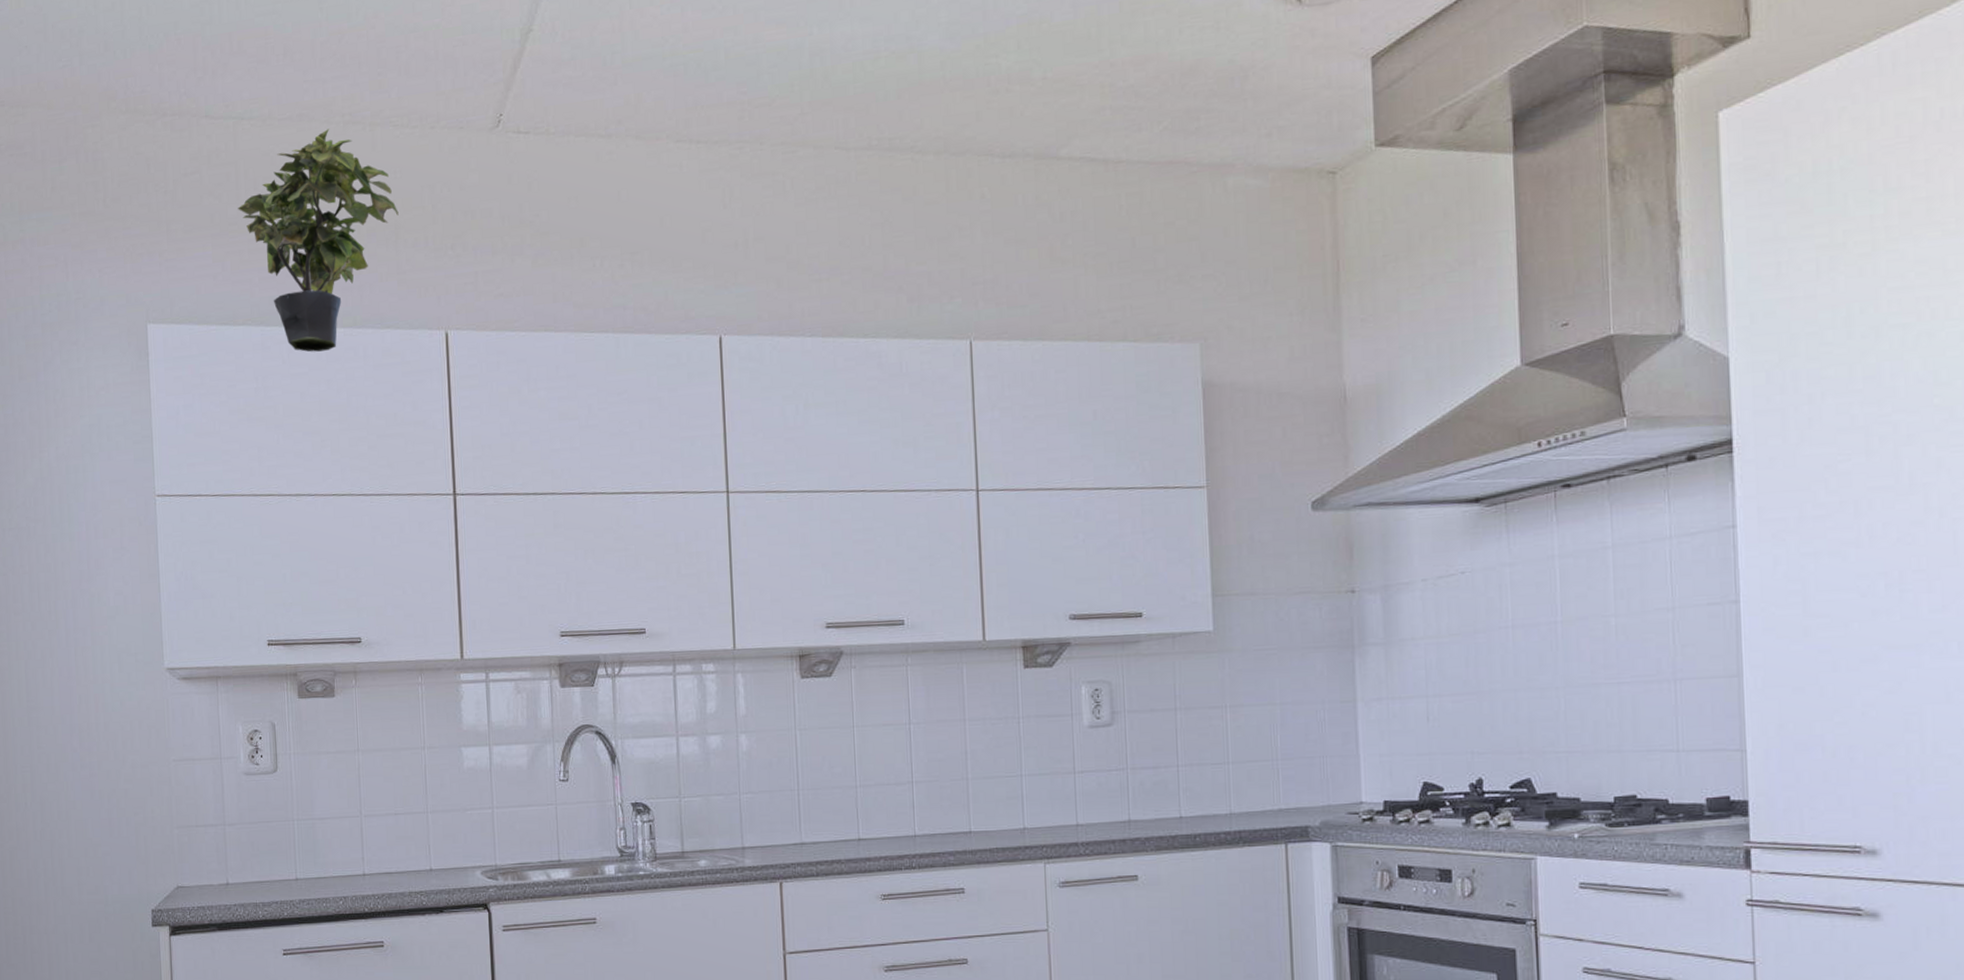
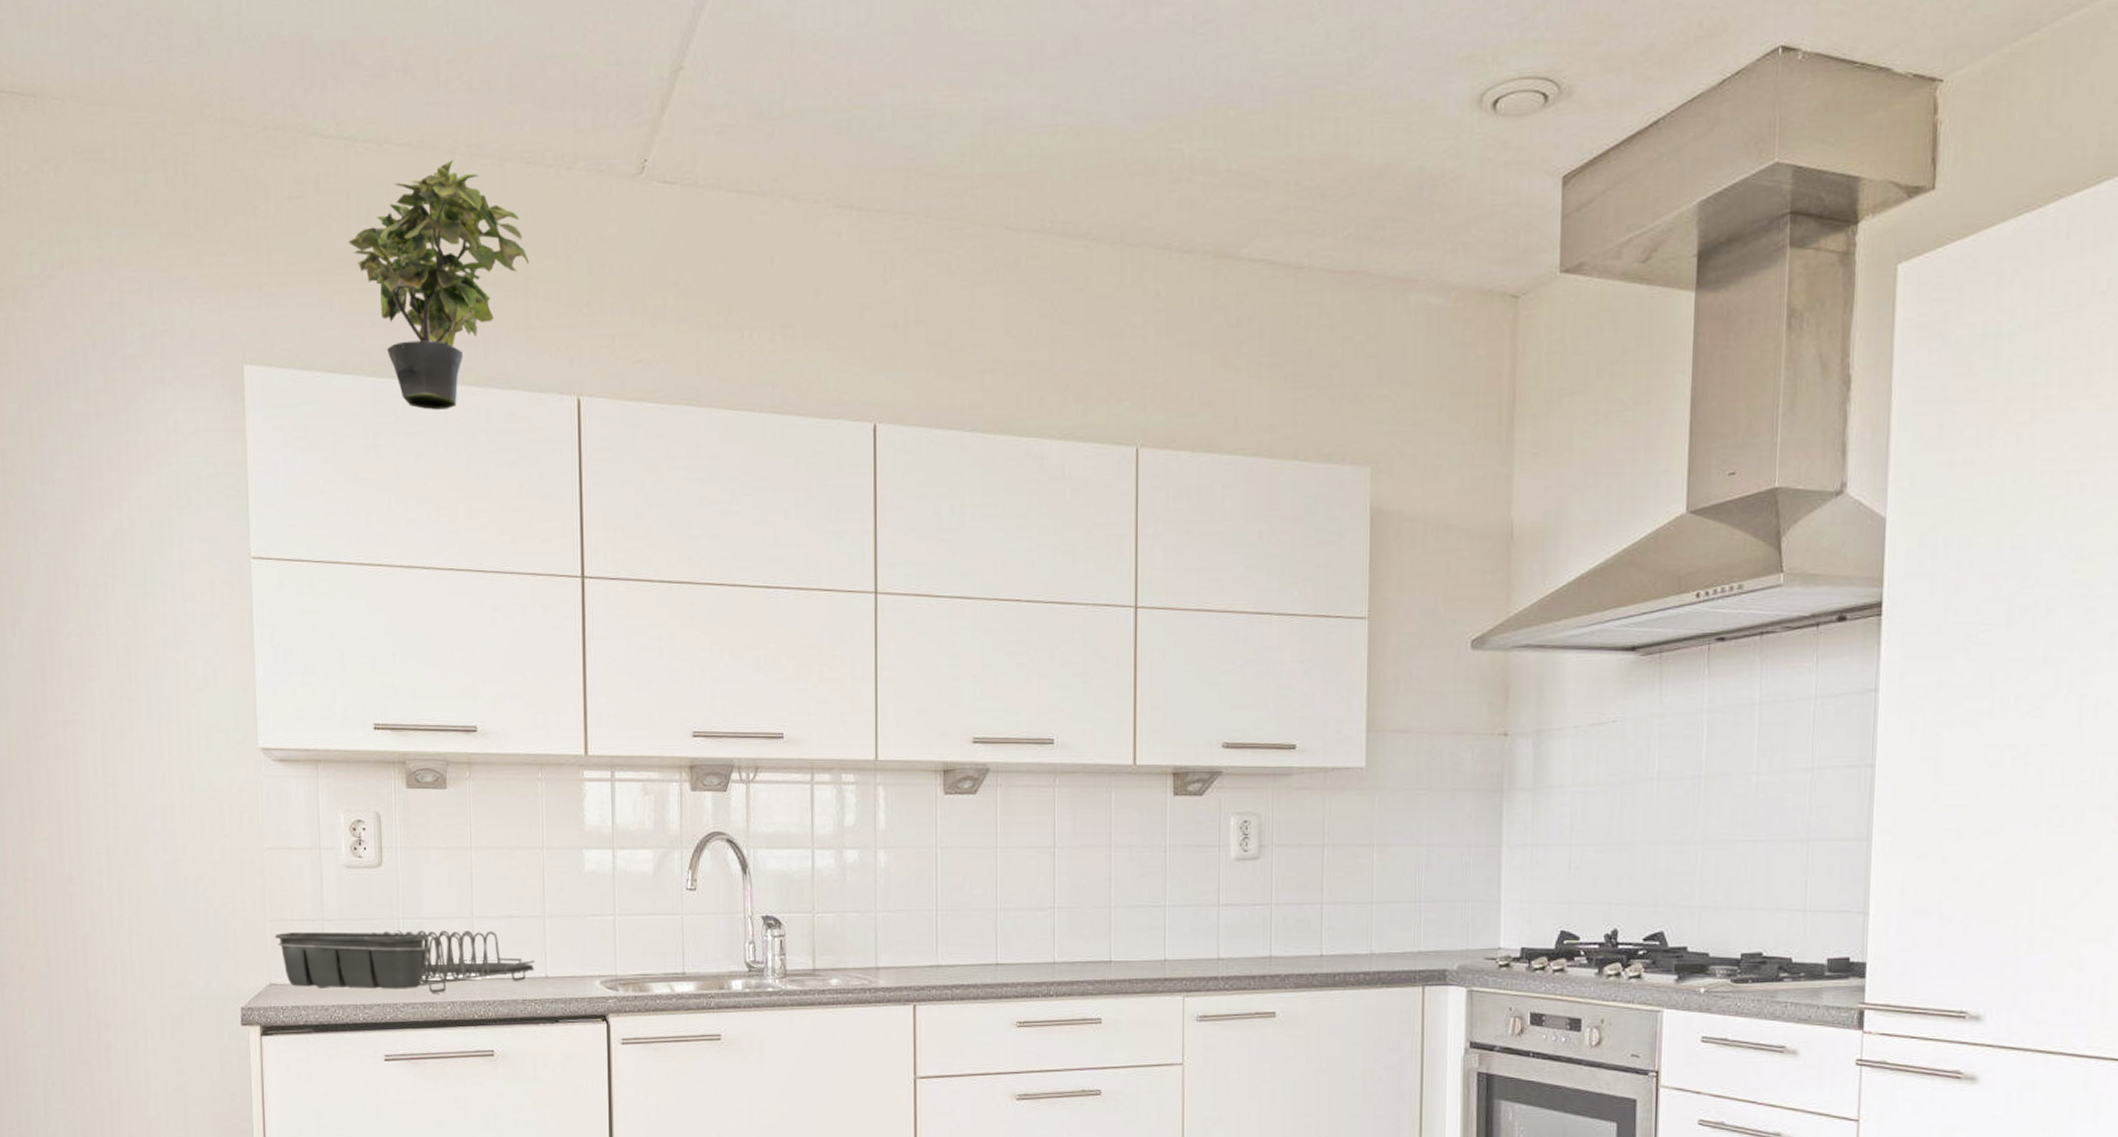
dish rack: none [181,828,420,890] -> present [275,930,535,993]

